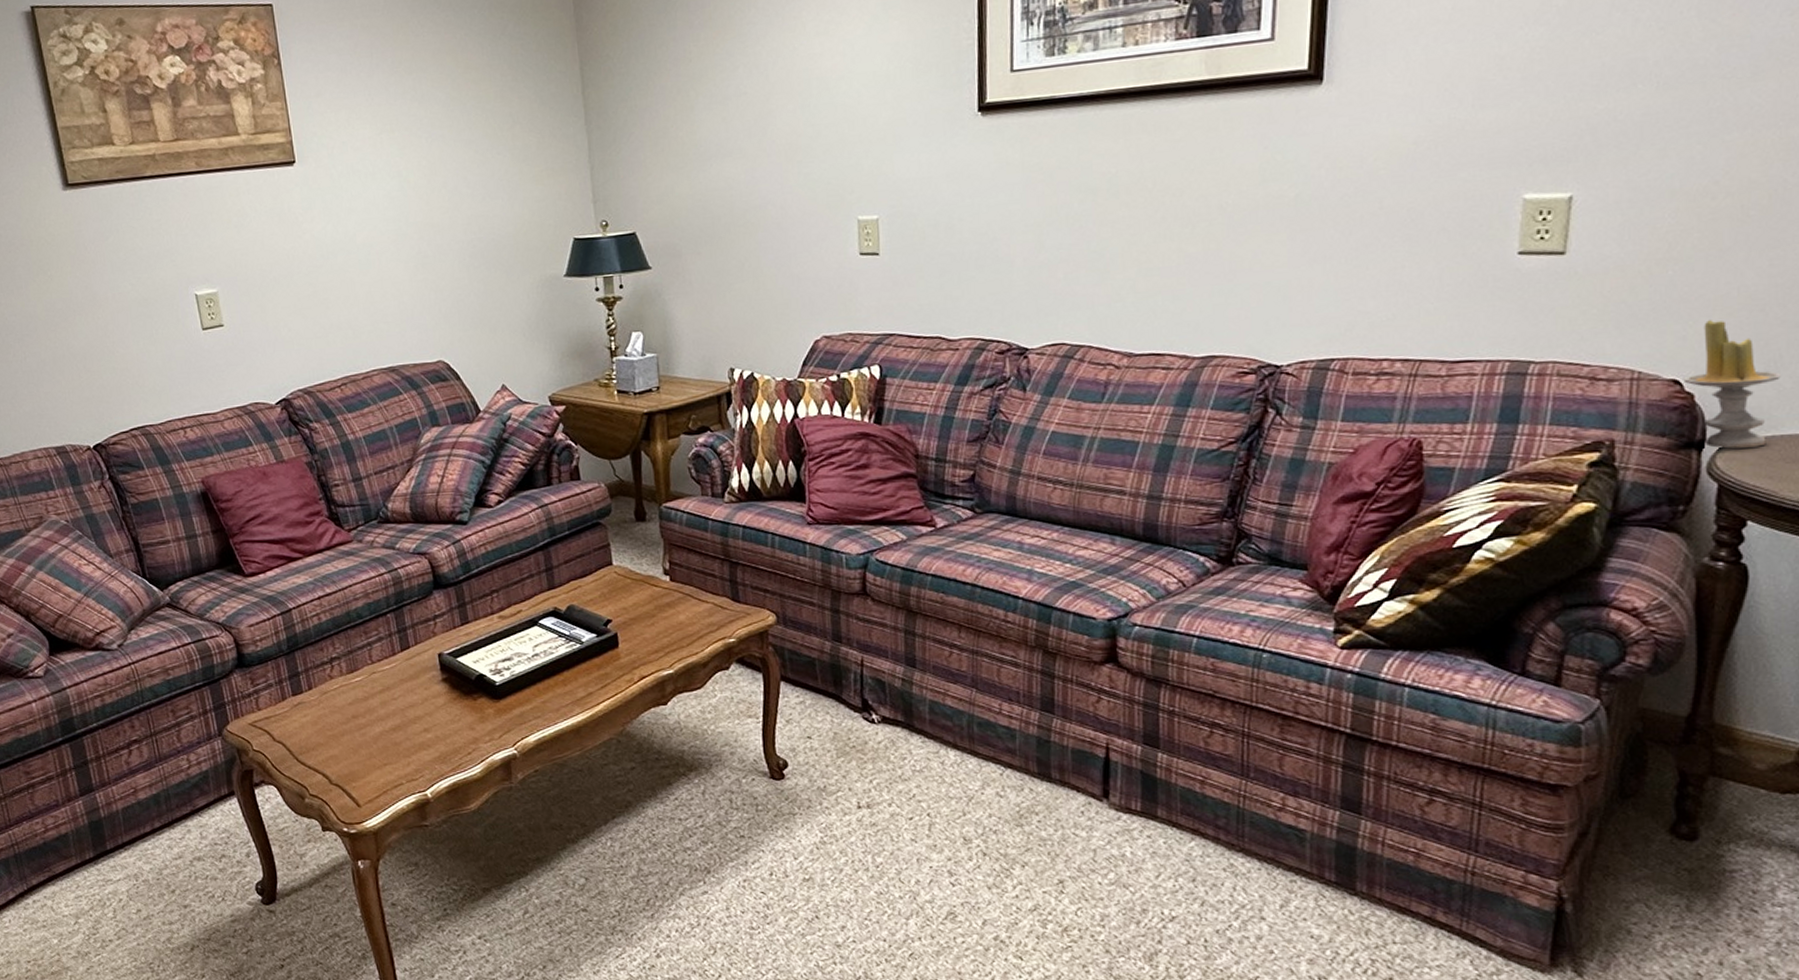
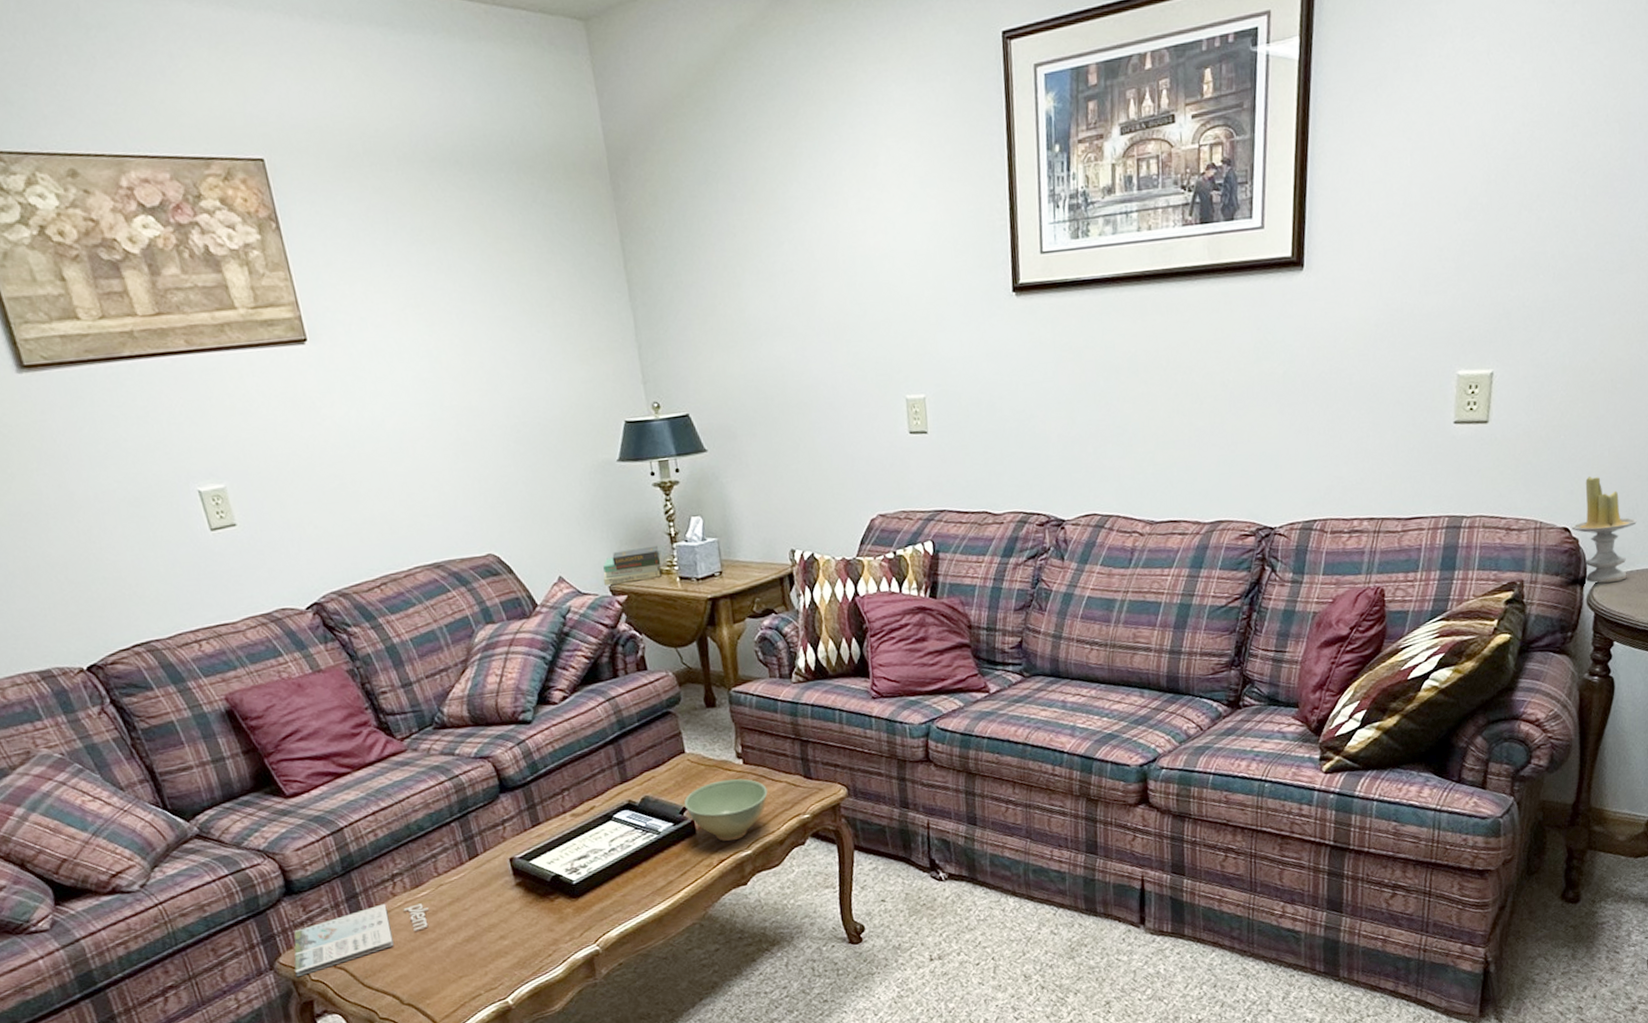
magazine: none [239,685,362,745] -> present [294,903,430,976]
books: none [544,358,602,396] -> present [603,545,663,587]
bowl: none [608,595,693,659] -> present [683,778,768,842]

